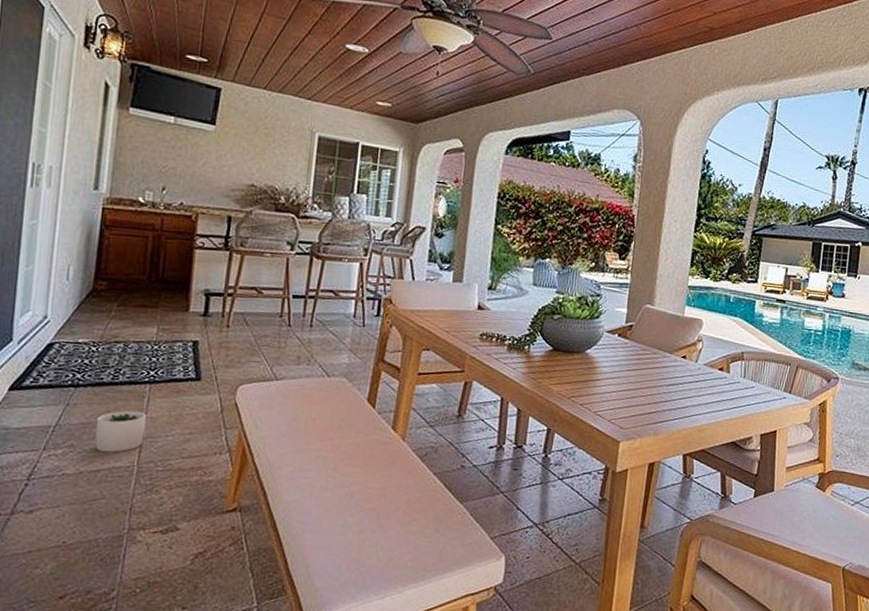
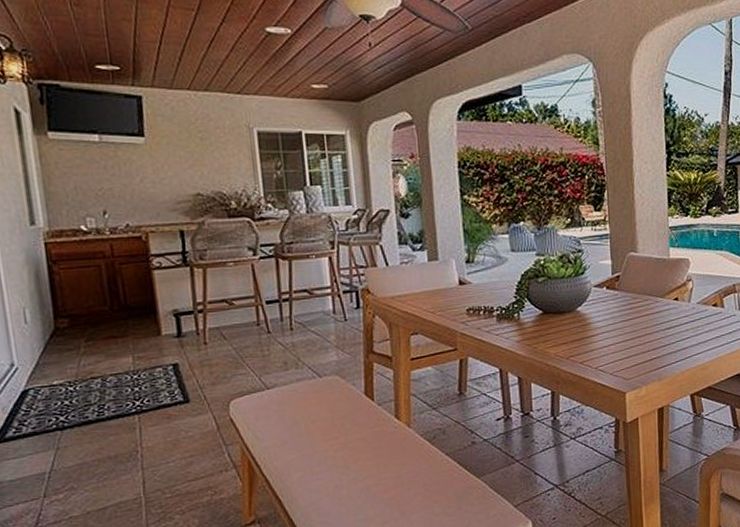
planter: present [95,410,146,453] -> none [91,443,145,489]

